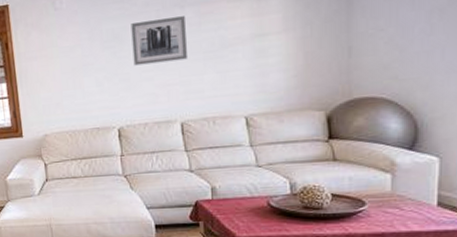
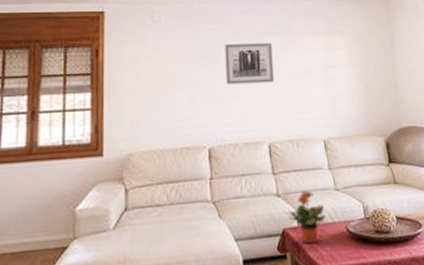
potted plant: none [202,167,244,215] -> present [288,191,326,244]

